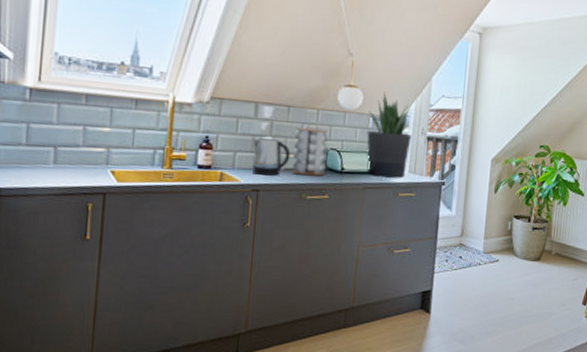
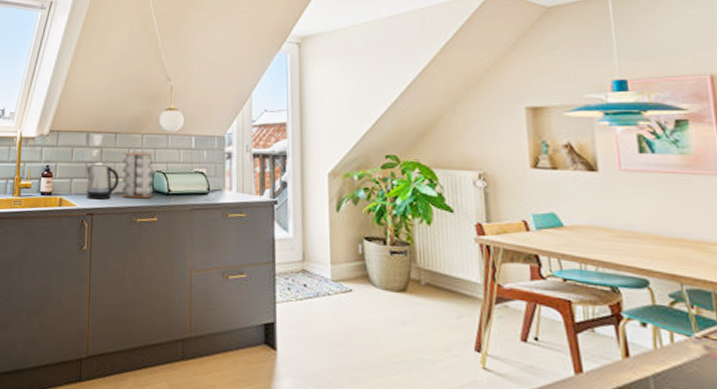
planter: present [366,92,412,178] -> none [190,112,236,198]

